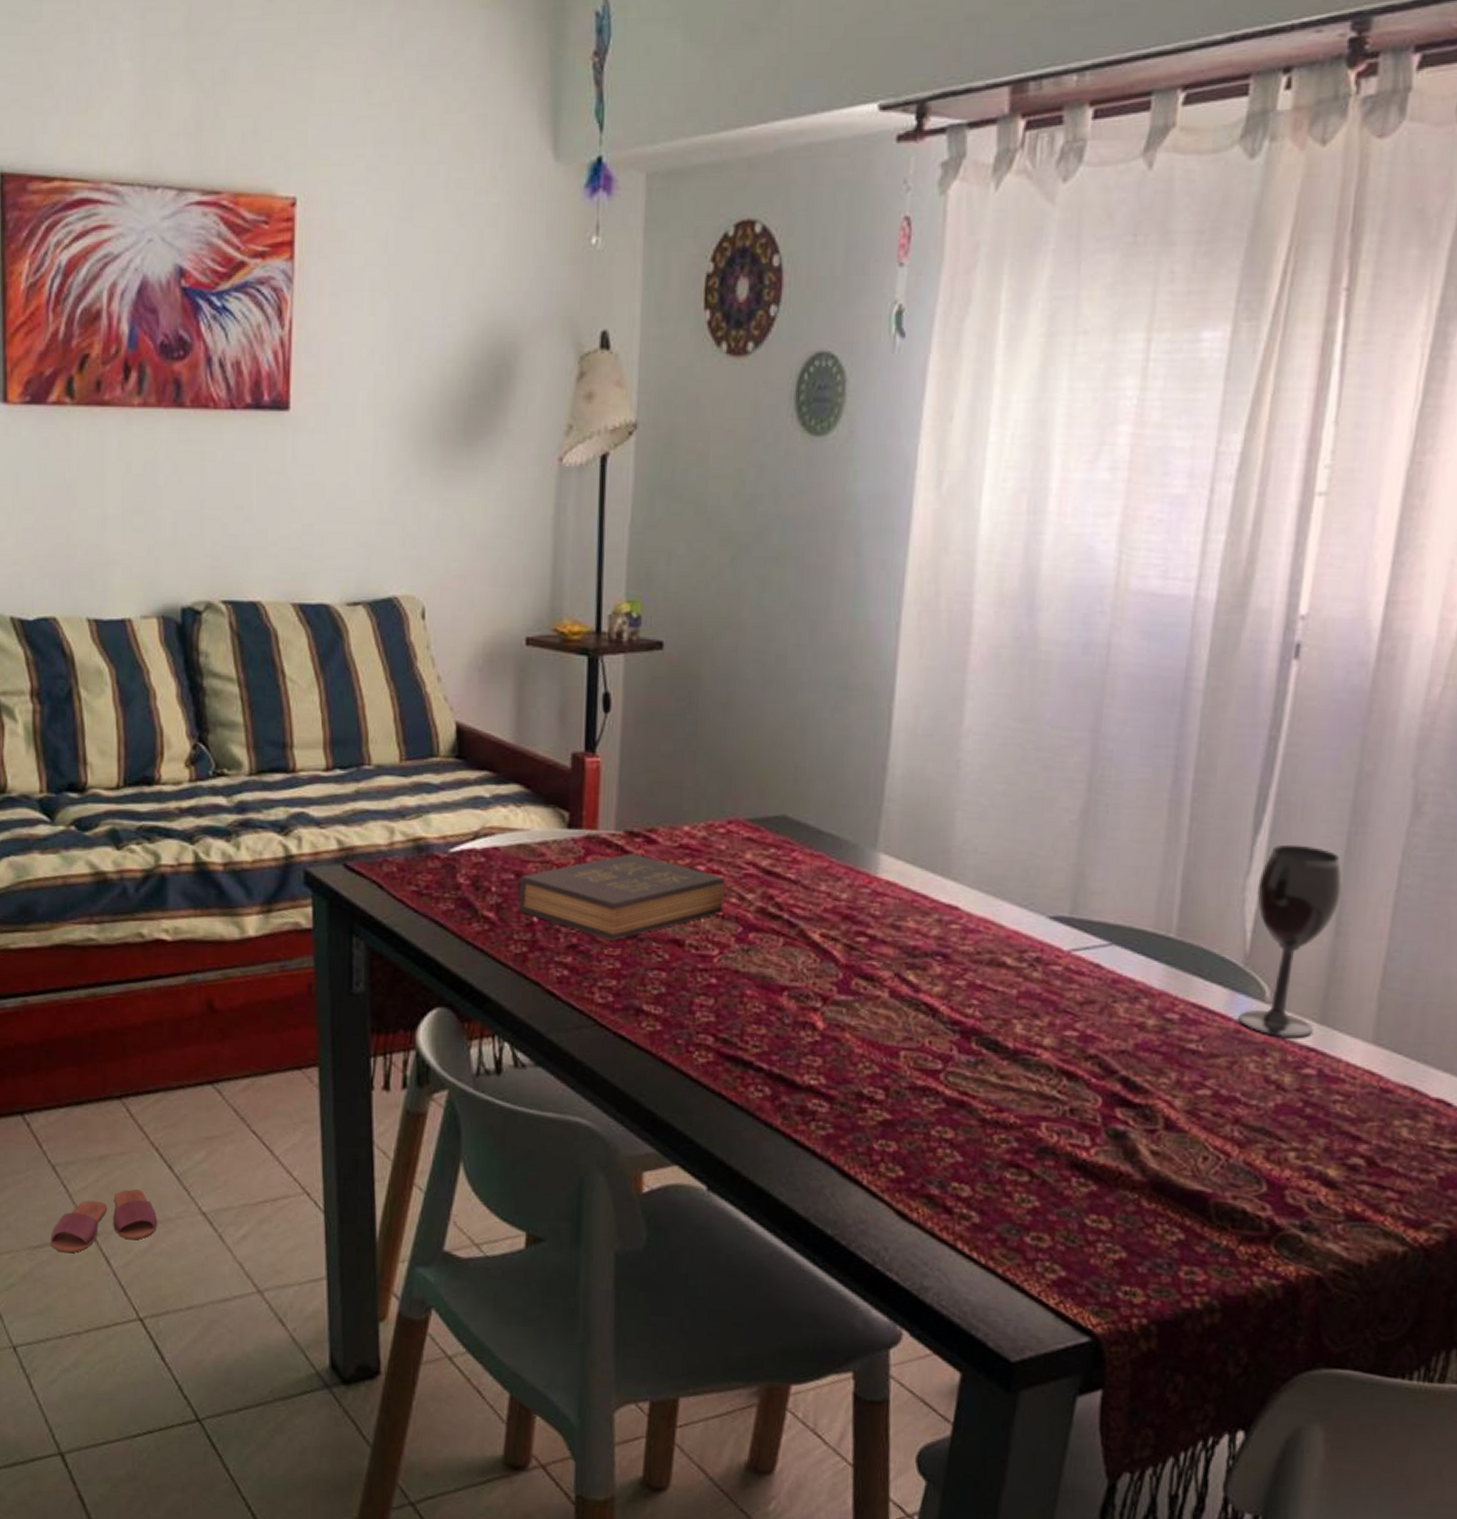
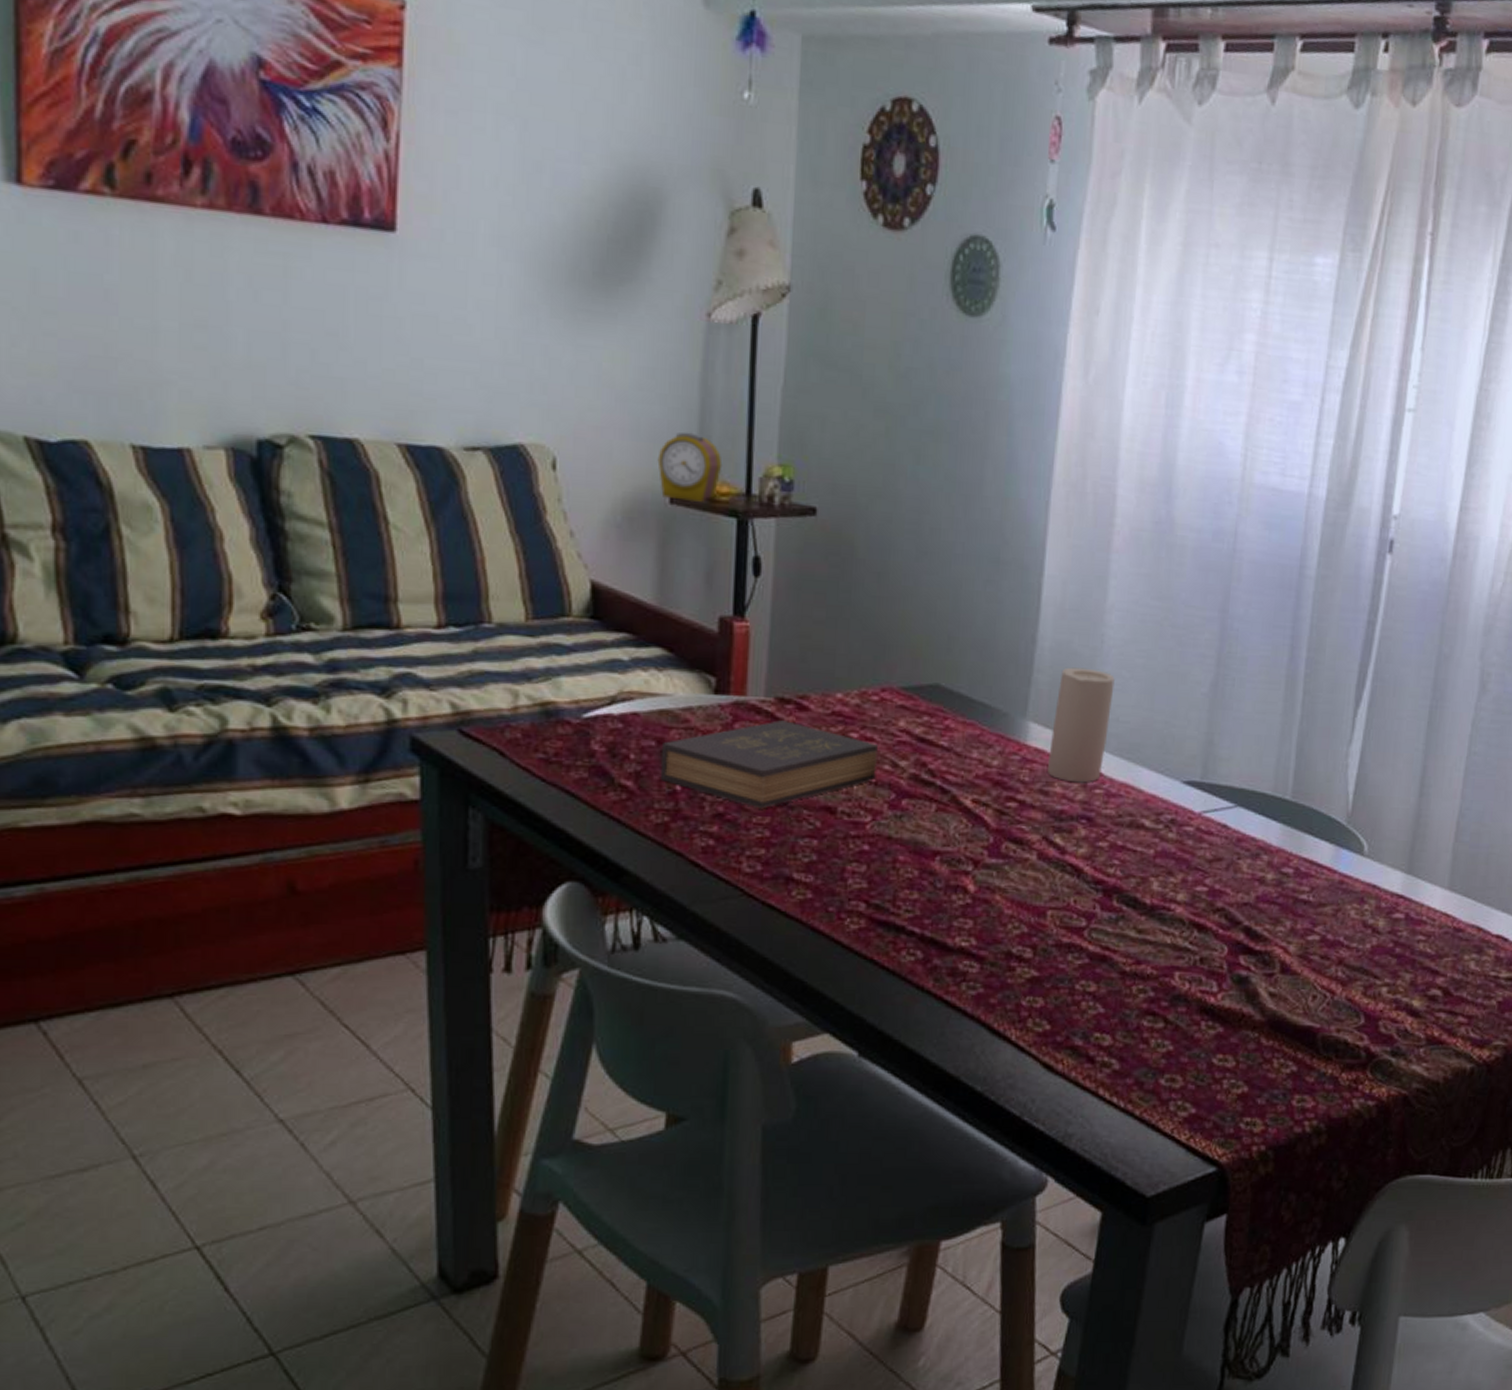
slippers: present [50,1189,158,1254] -> none [75,1100,221,1180]
alarm clock: none [514,575,574,642] -> present [657,432,723,502]
candle: none [900,795,972,918] -> present [1048,667,1115,783]
wine glass: present [1238,844,1343,1038] -> none [1342,716,1426,886]

